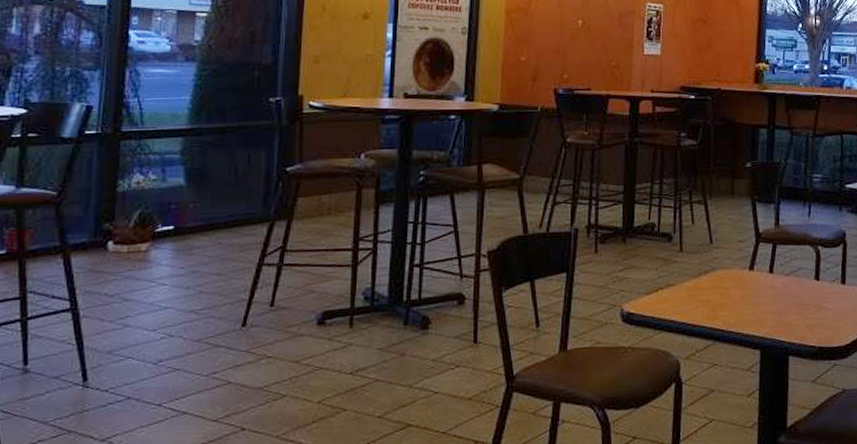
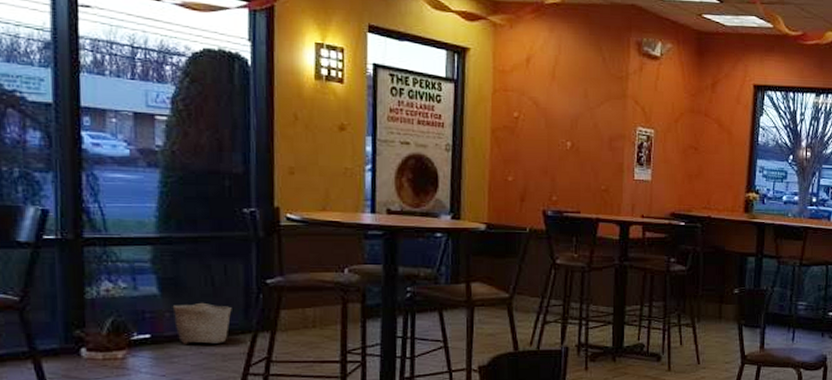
basket: none [196,192,252,235] -> present [172,302,232,344]

